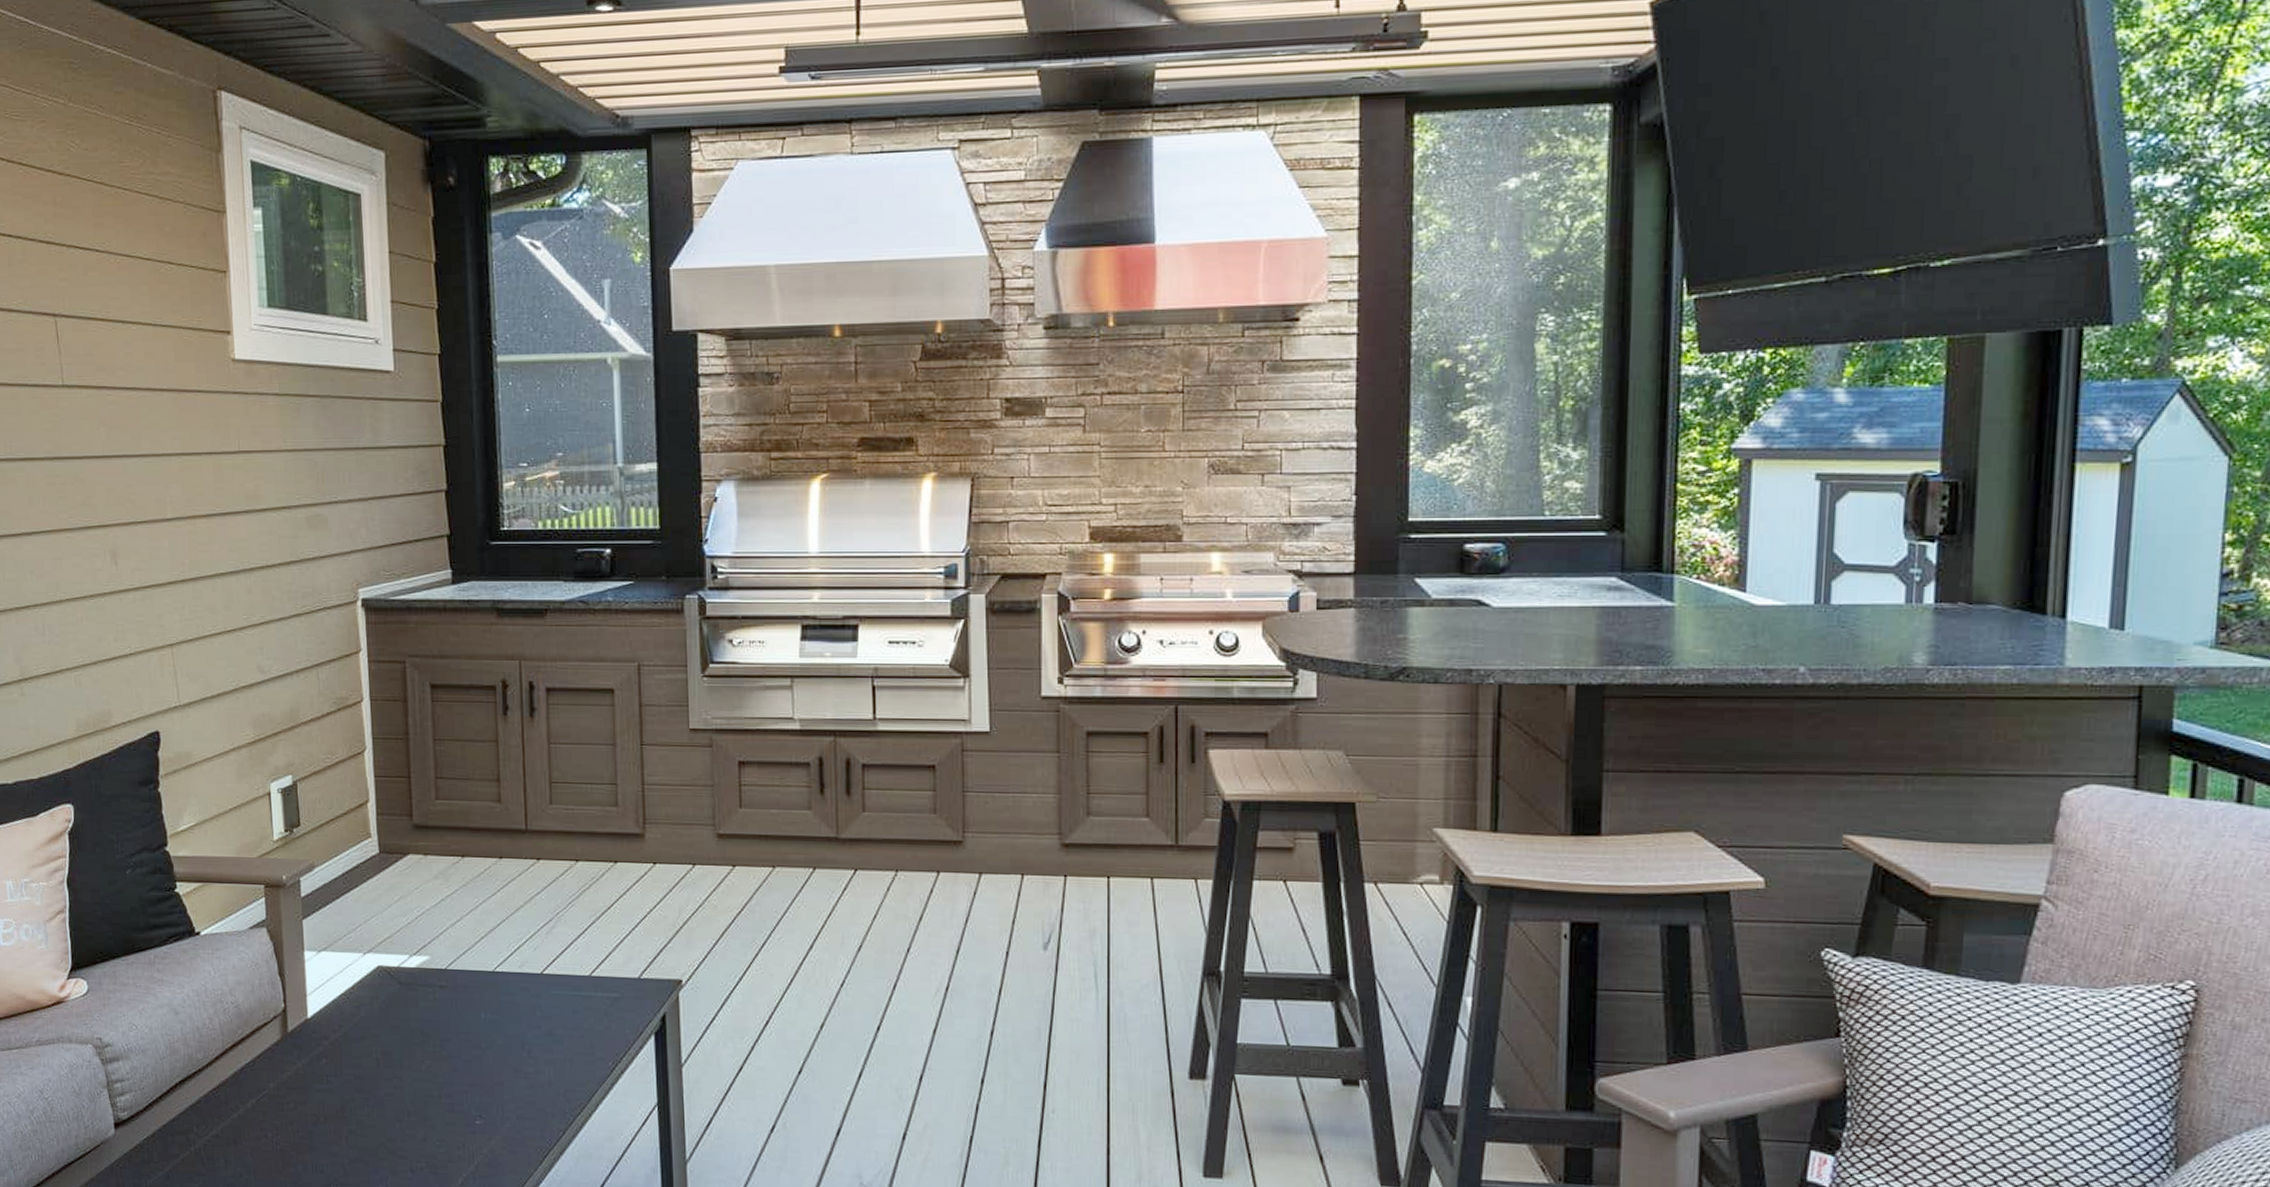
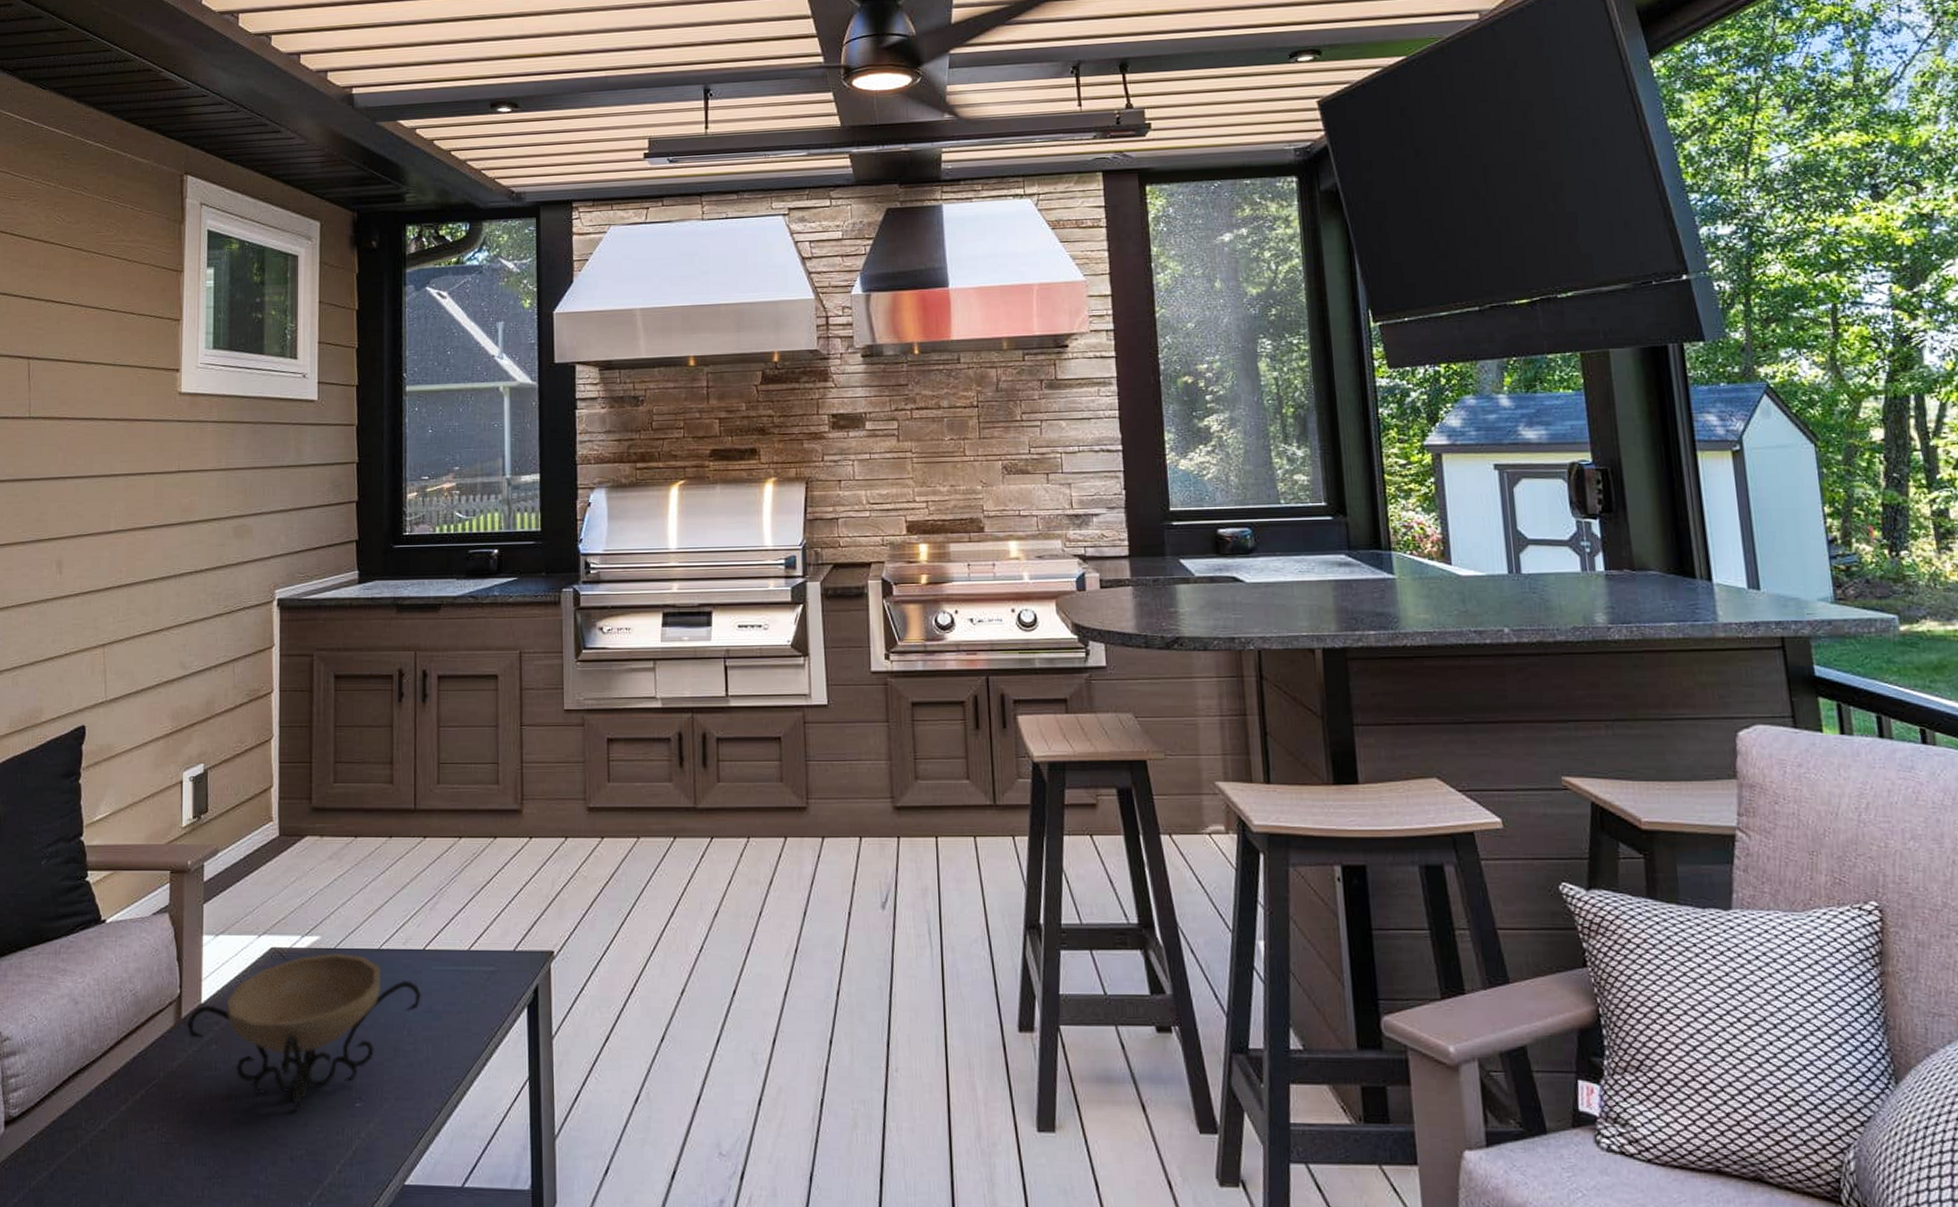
decorative bowl: none [293,973,541,1126] -> present [186,952,421,1111]

